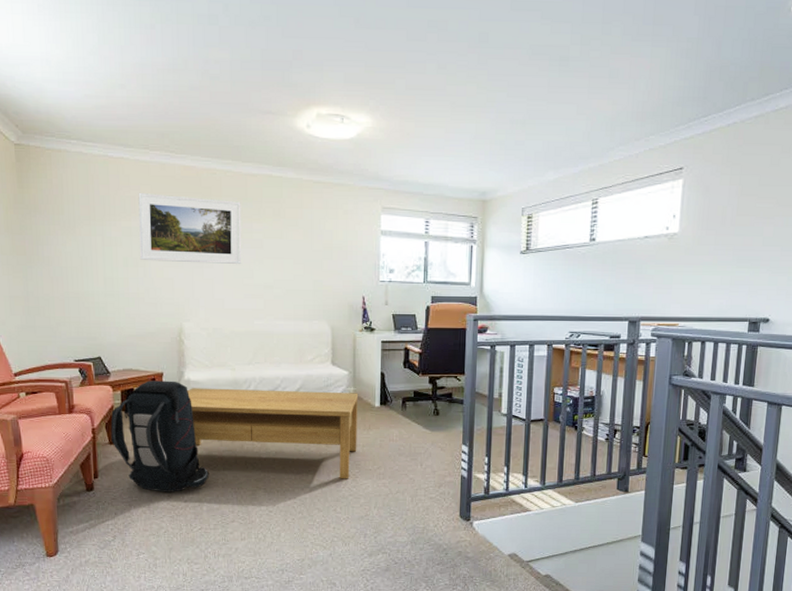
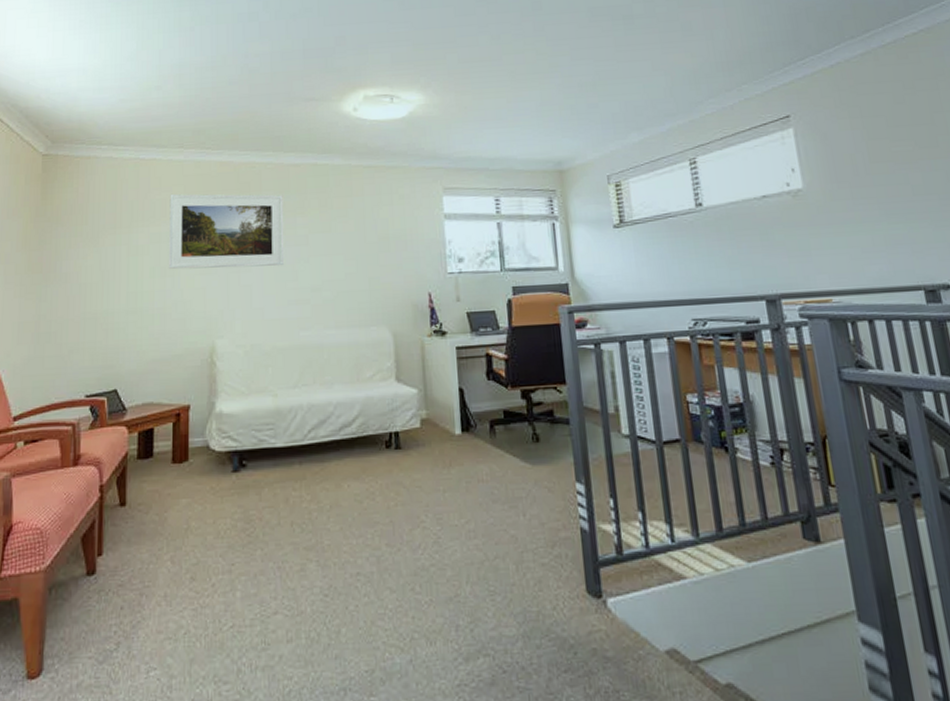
backpack: present [110,380,210,492] -> none [122,415,245,573]
coffee table: present [187,388,359,479] -> none [219,417,436,542]

